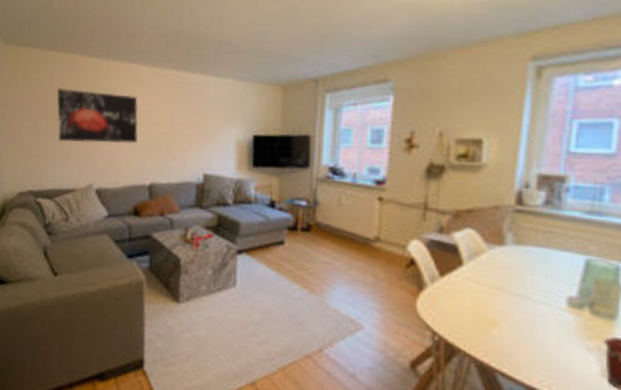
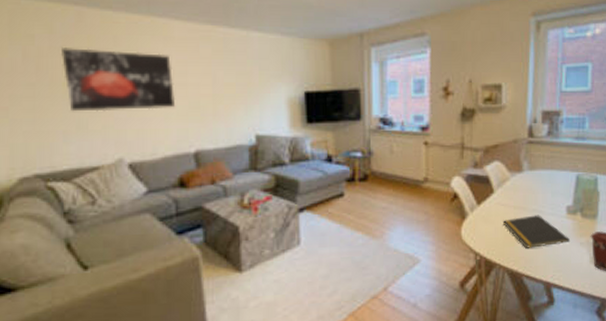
notepad: none [473,299,570,344] -> present [503,215,570,249]

